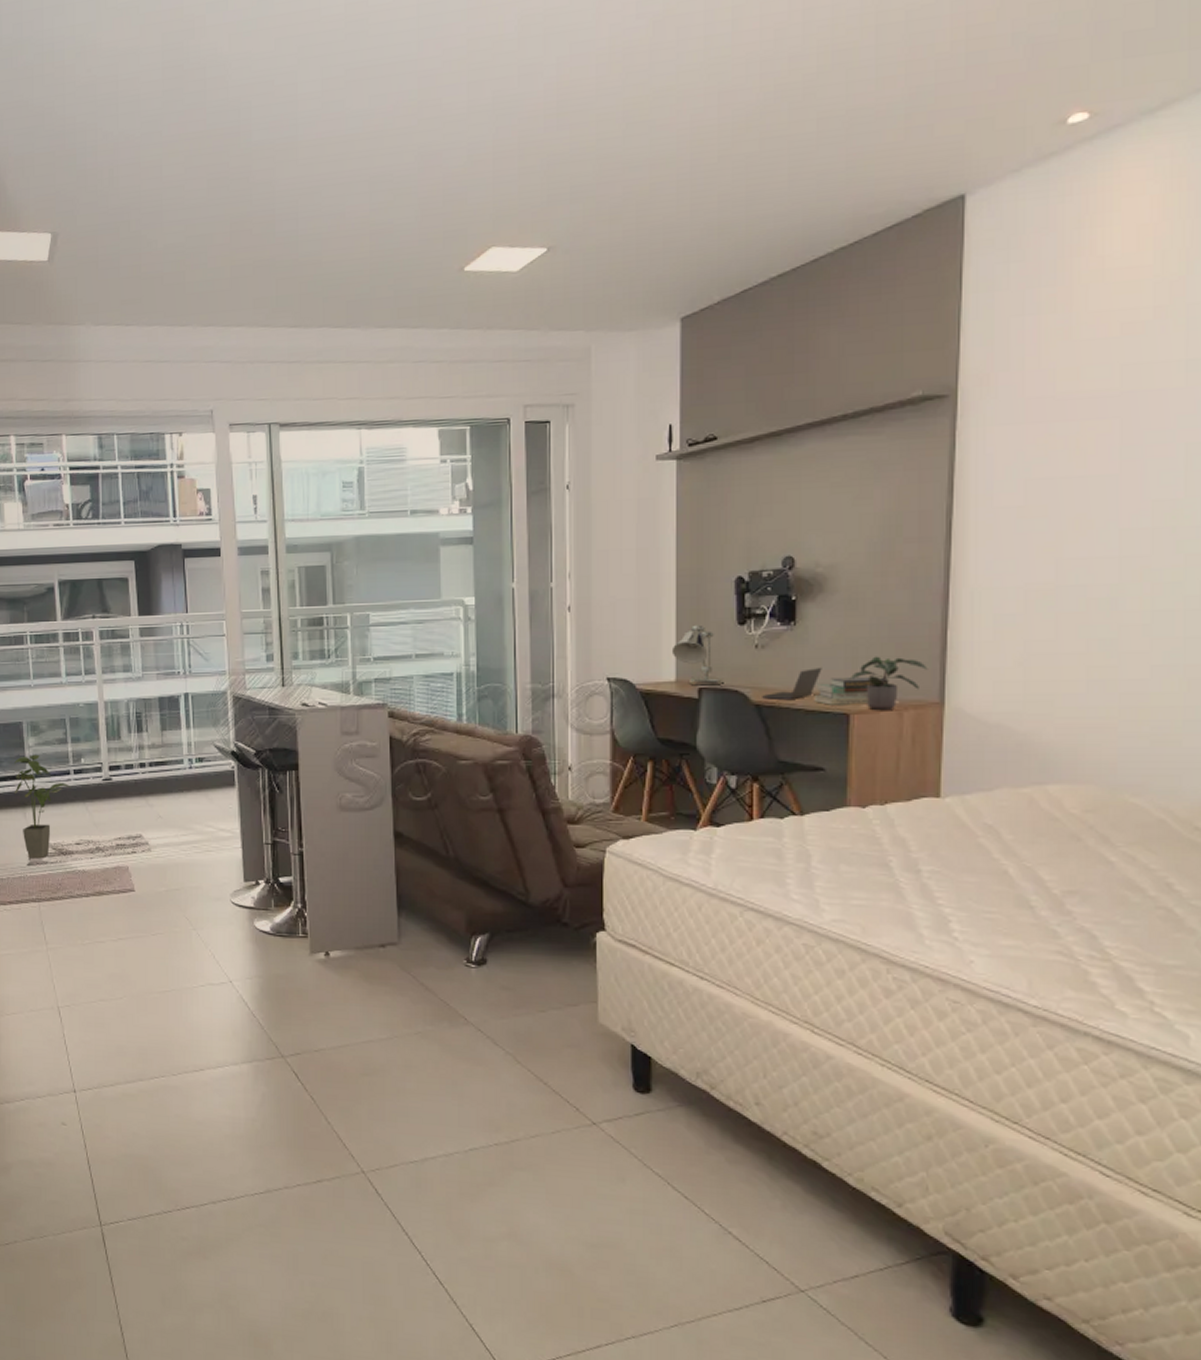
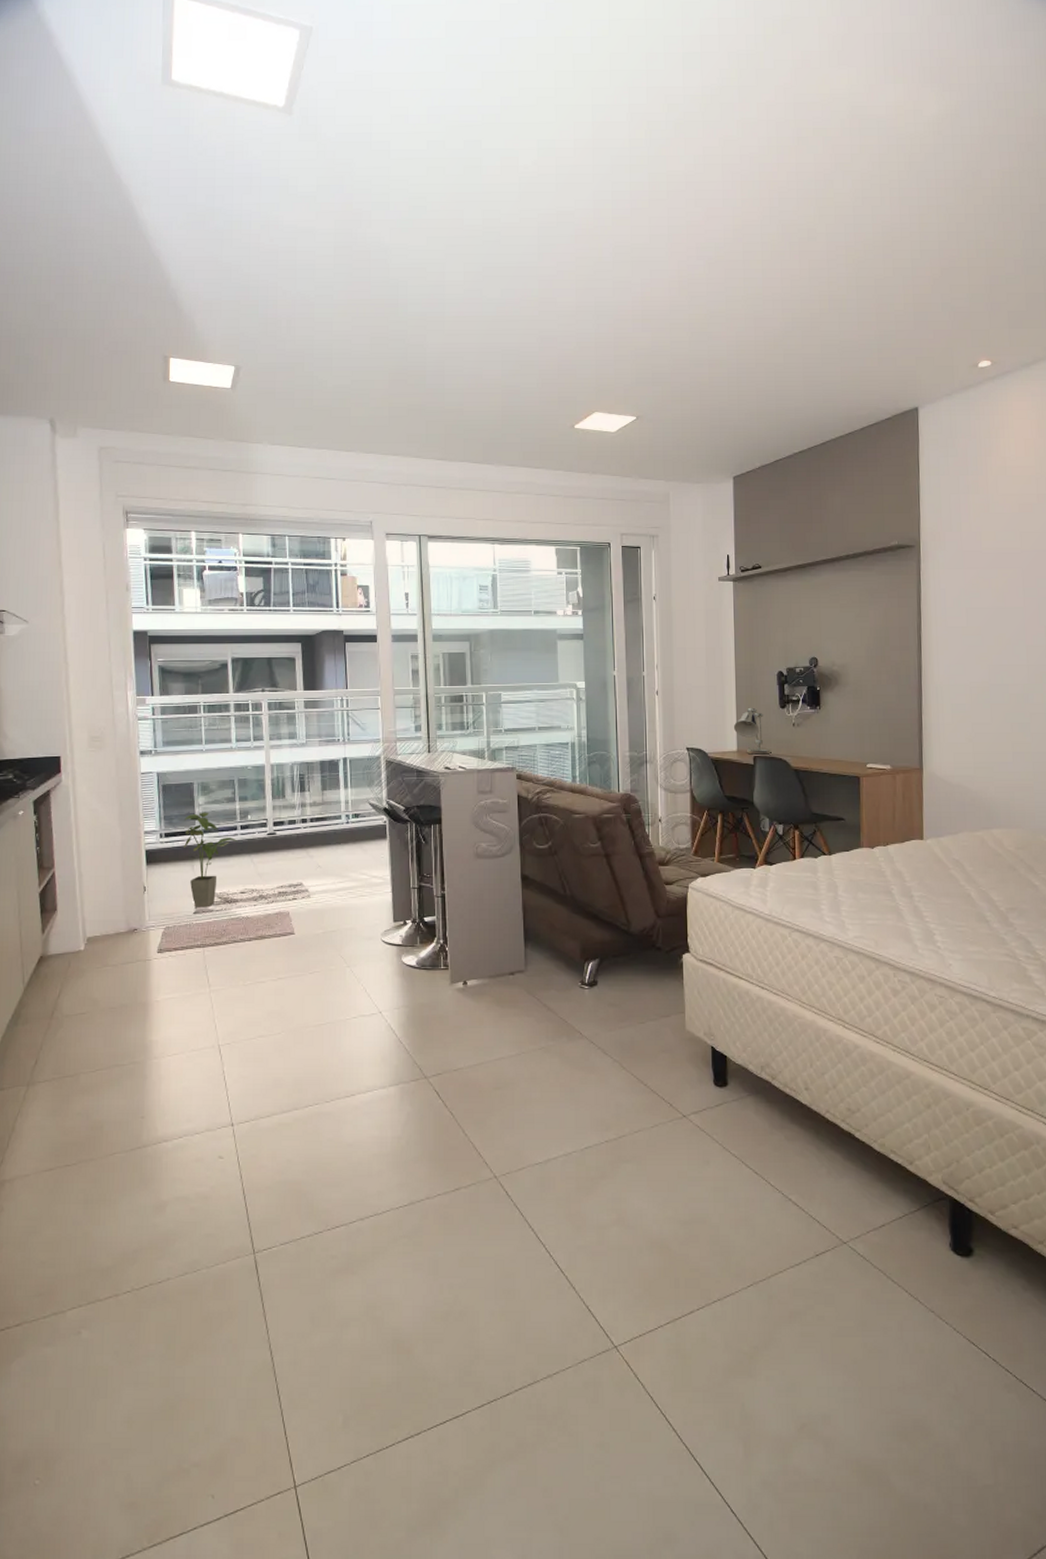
laptop computer: present [762,668,822,701] -> none [799,742,840,767]
books: present [813,677,889,705] -> none [834,749,886,770]
potted plant: present [849,656,928,710] -> none [859,733,911,774]

